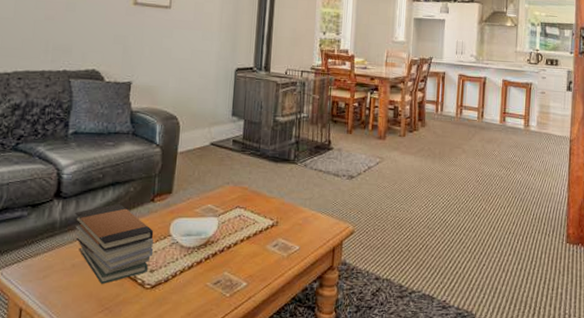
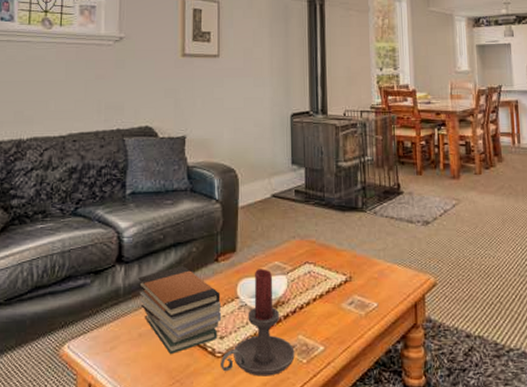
candle holder: none [148,210,220,307] -> present [219,269,295,377]

